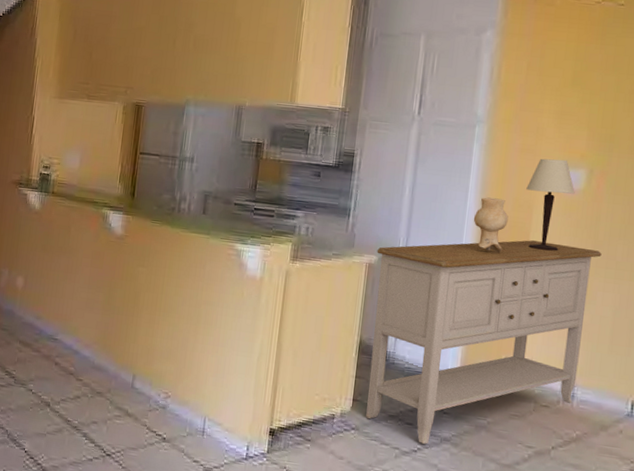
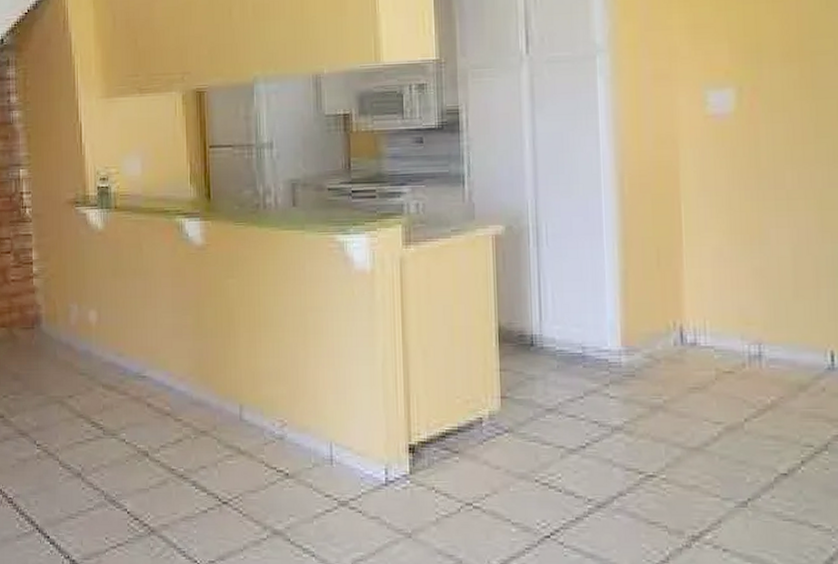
sideboard: present [366,240,602,444] -> none [502,179,768,437]
decorative vase: present [473,197,509,253] -> none [610,137,651,201]
table lamp: present [526,158,575,251] -> none [667,80,725,190]

